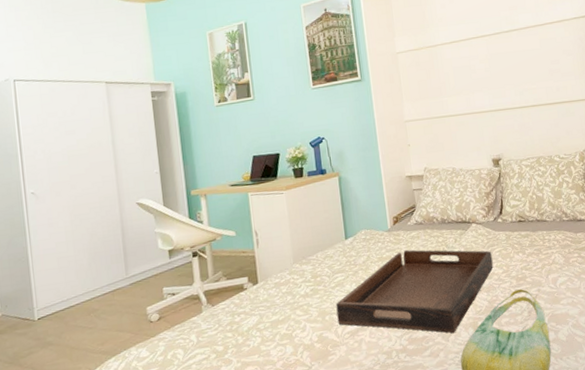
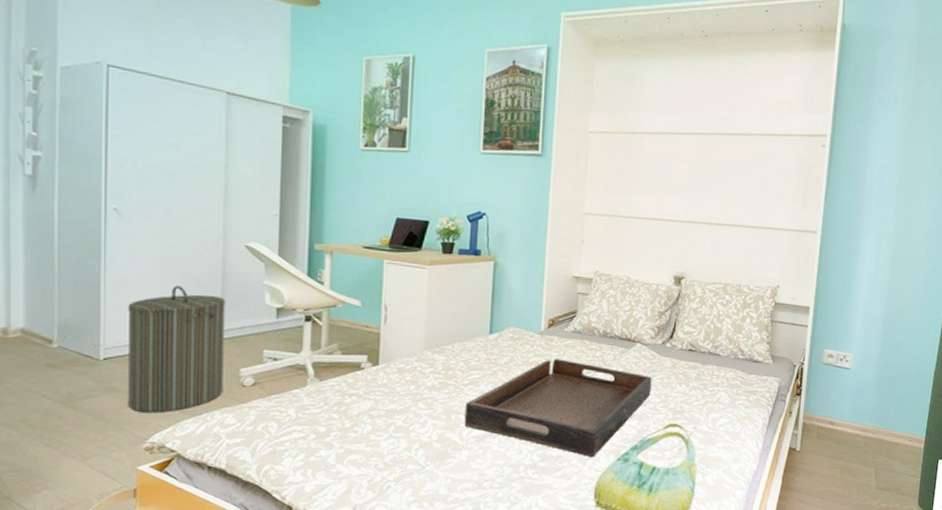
laundry hamper: none [51,246,135,360] -> present [128,286,225,413]

